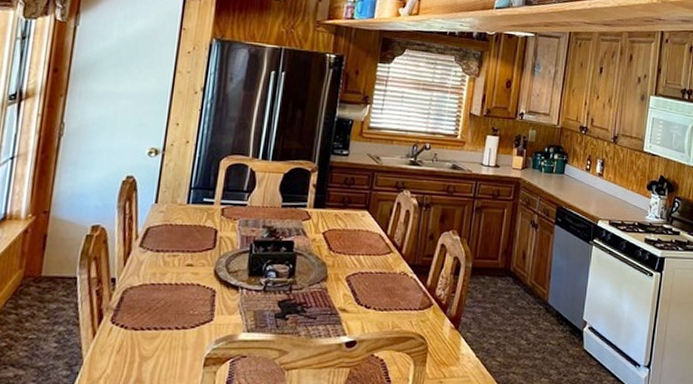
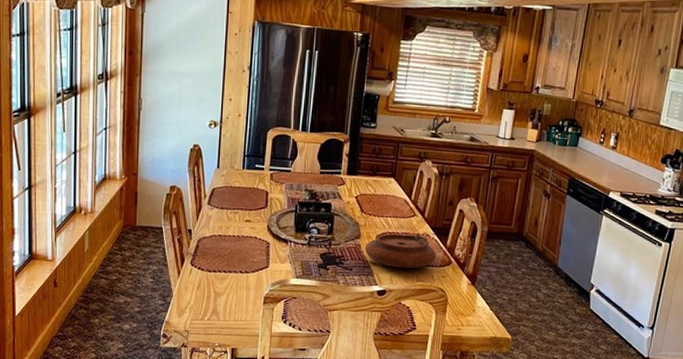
plate: none [331,273,415,314] -> present [364,233,436,269]

